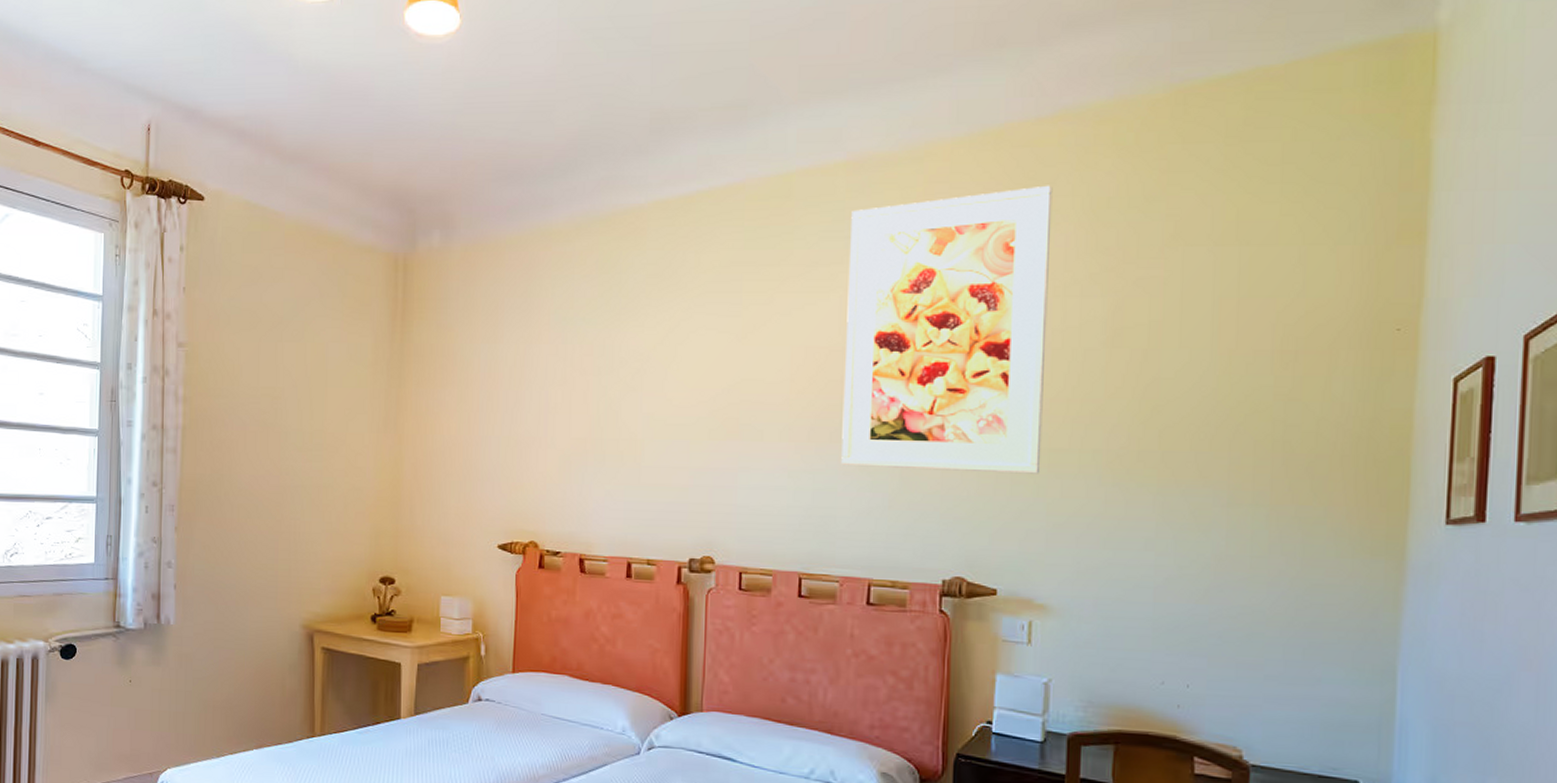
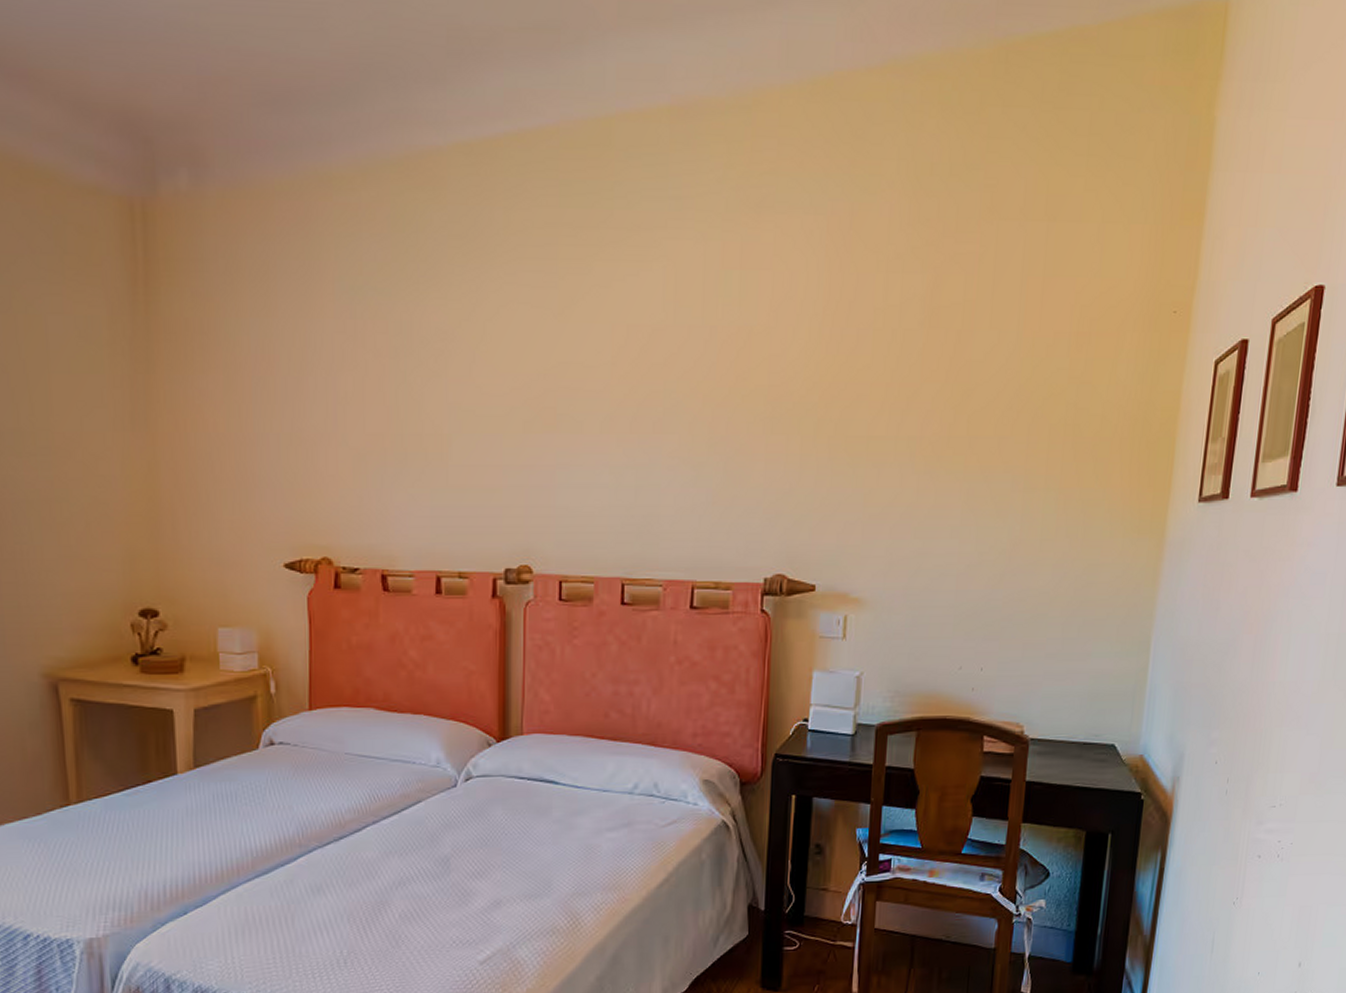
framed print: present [841,185,1053,474] -> none [665,146,879,464]

